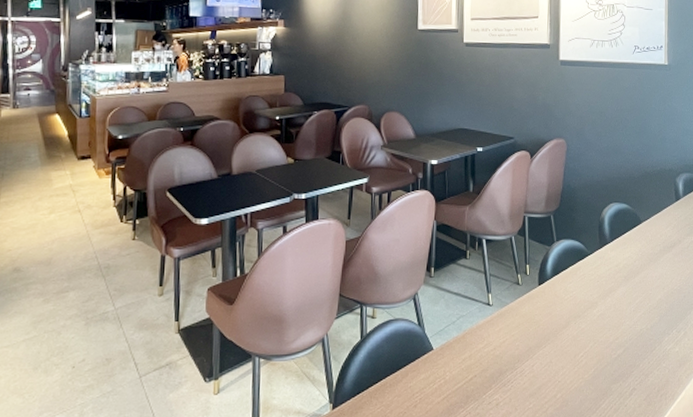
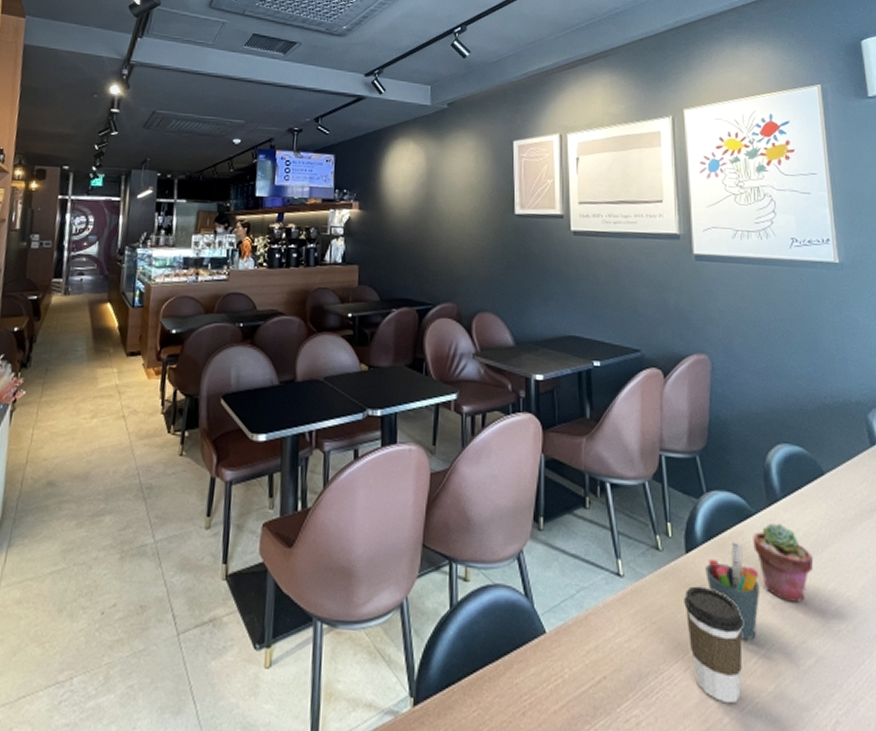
coffee cup: none [535,308,576,385] -> present [684,586,743,704]
pen holder: none [552,275,590,341] -> present [705,542,761,640]
potted succulent: none [587,260,629,313] -> present [753,523,814,603]

